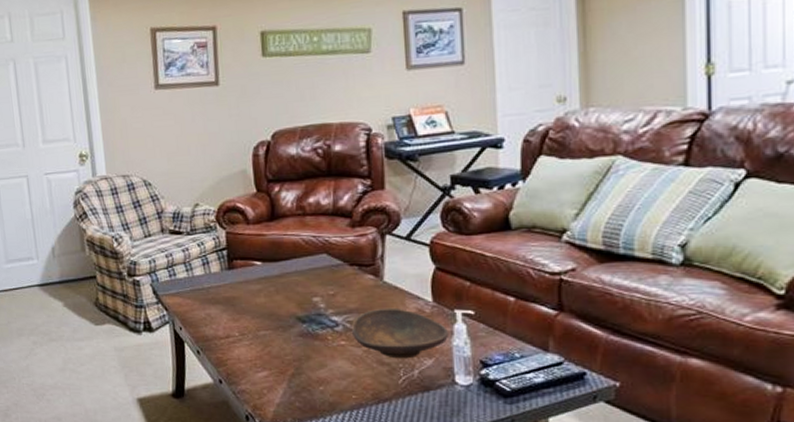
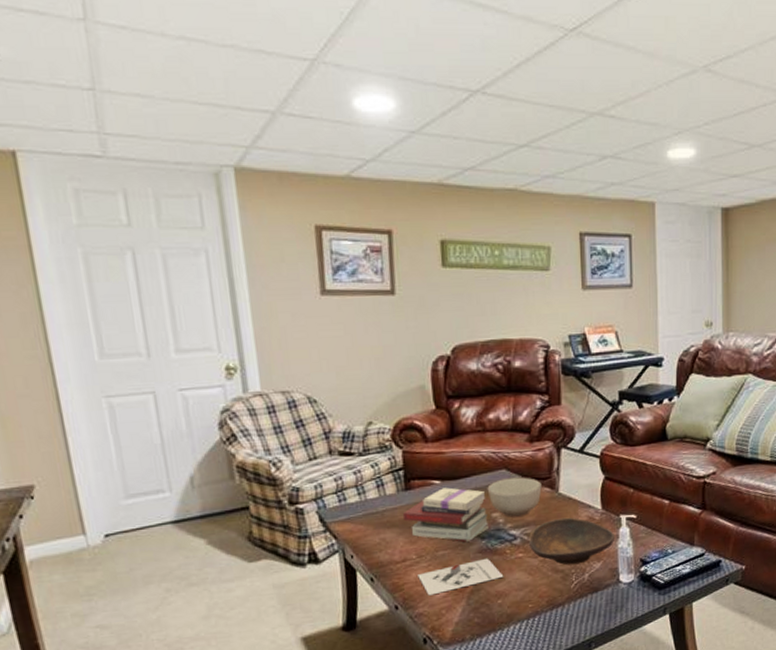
books: none [226,269,309,325] -> present [402,487,488,543]
architectural model: none [240,342,326,374] -> present [418,558,504,596]
bowl: none [307,263,365,303] -> present [487,477,542,517]

